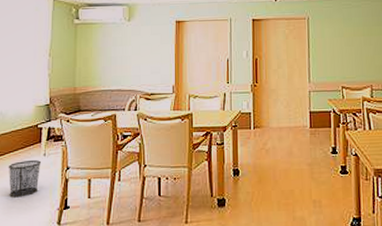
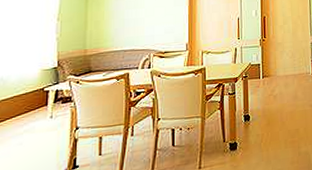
waste bin: present [8,160,42,198] -> none [9,123,48,163]

